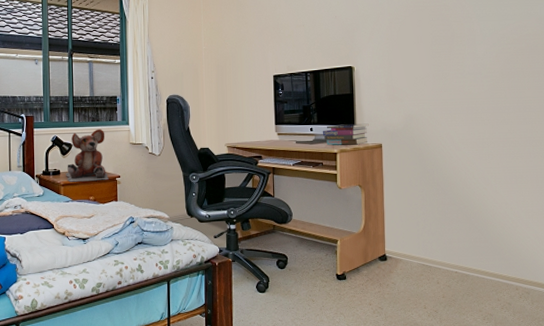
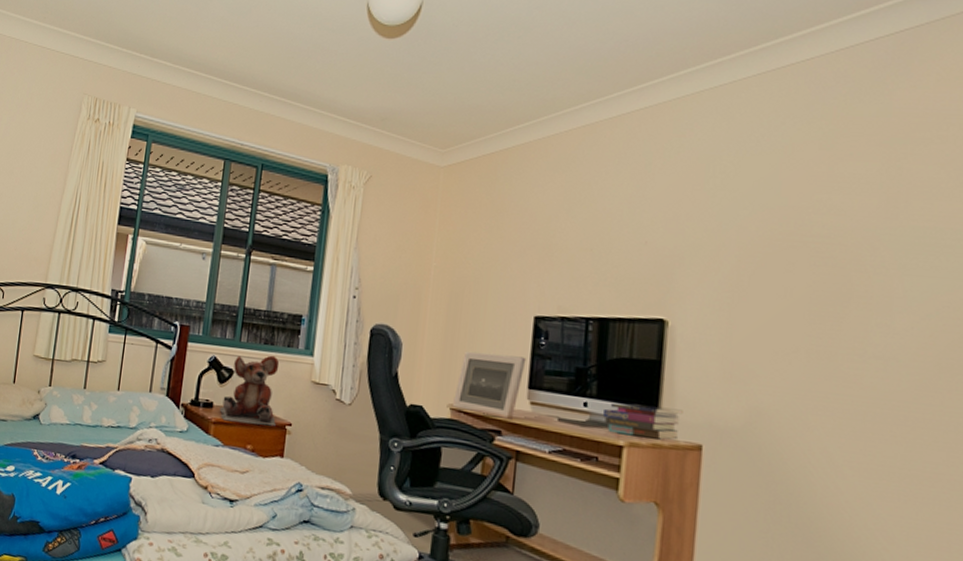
picture frame: none [228,104,272,148] -> present [451,351,527,421]

